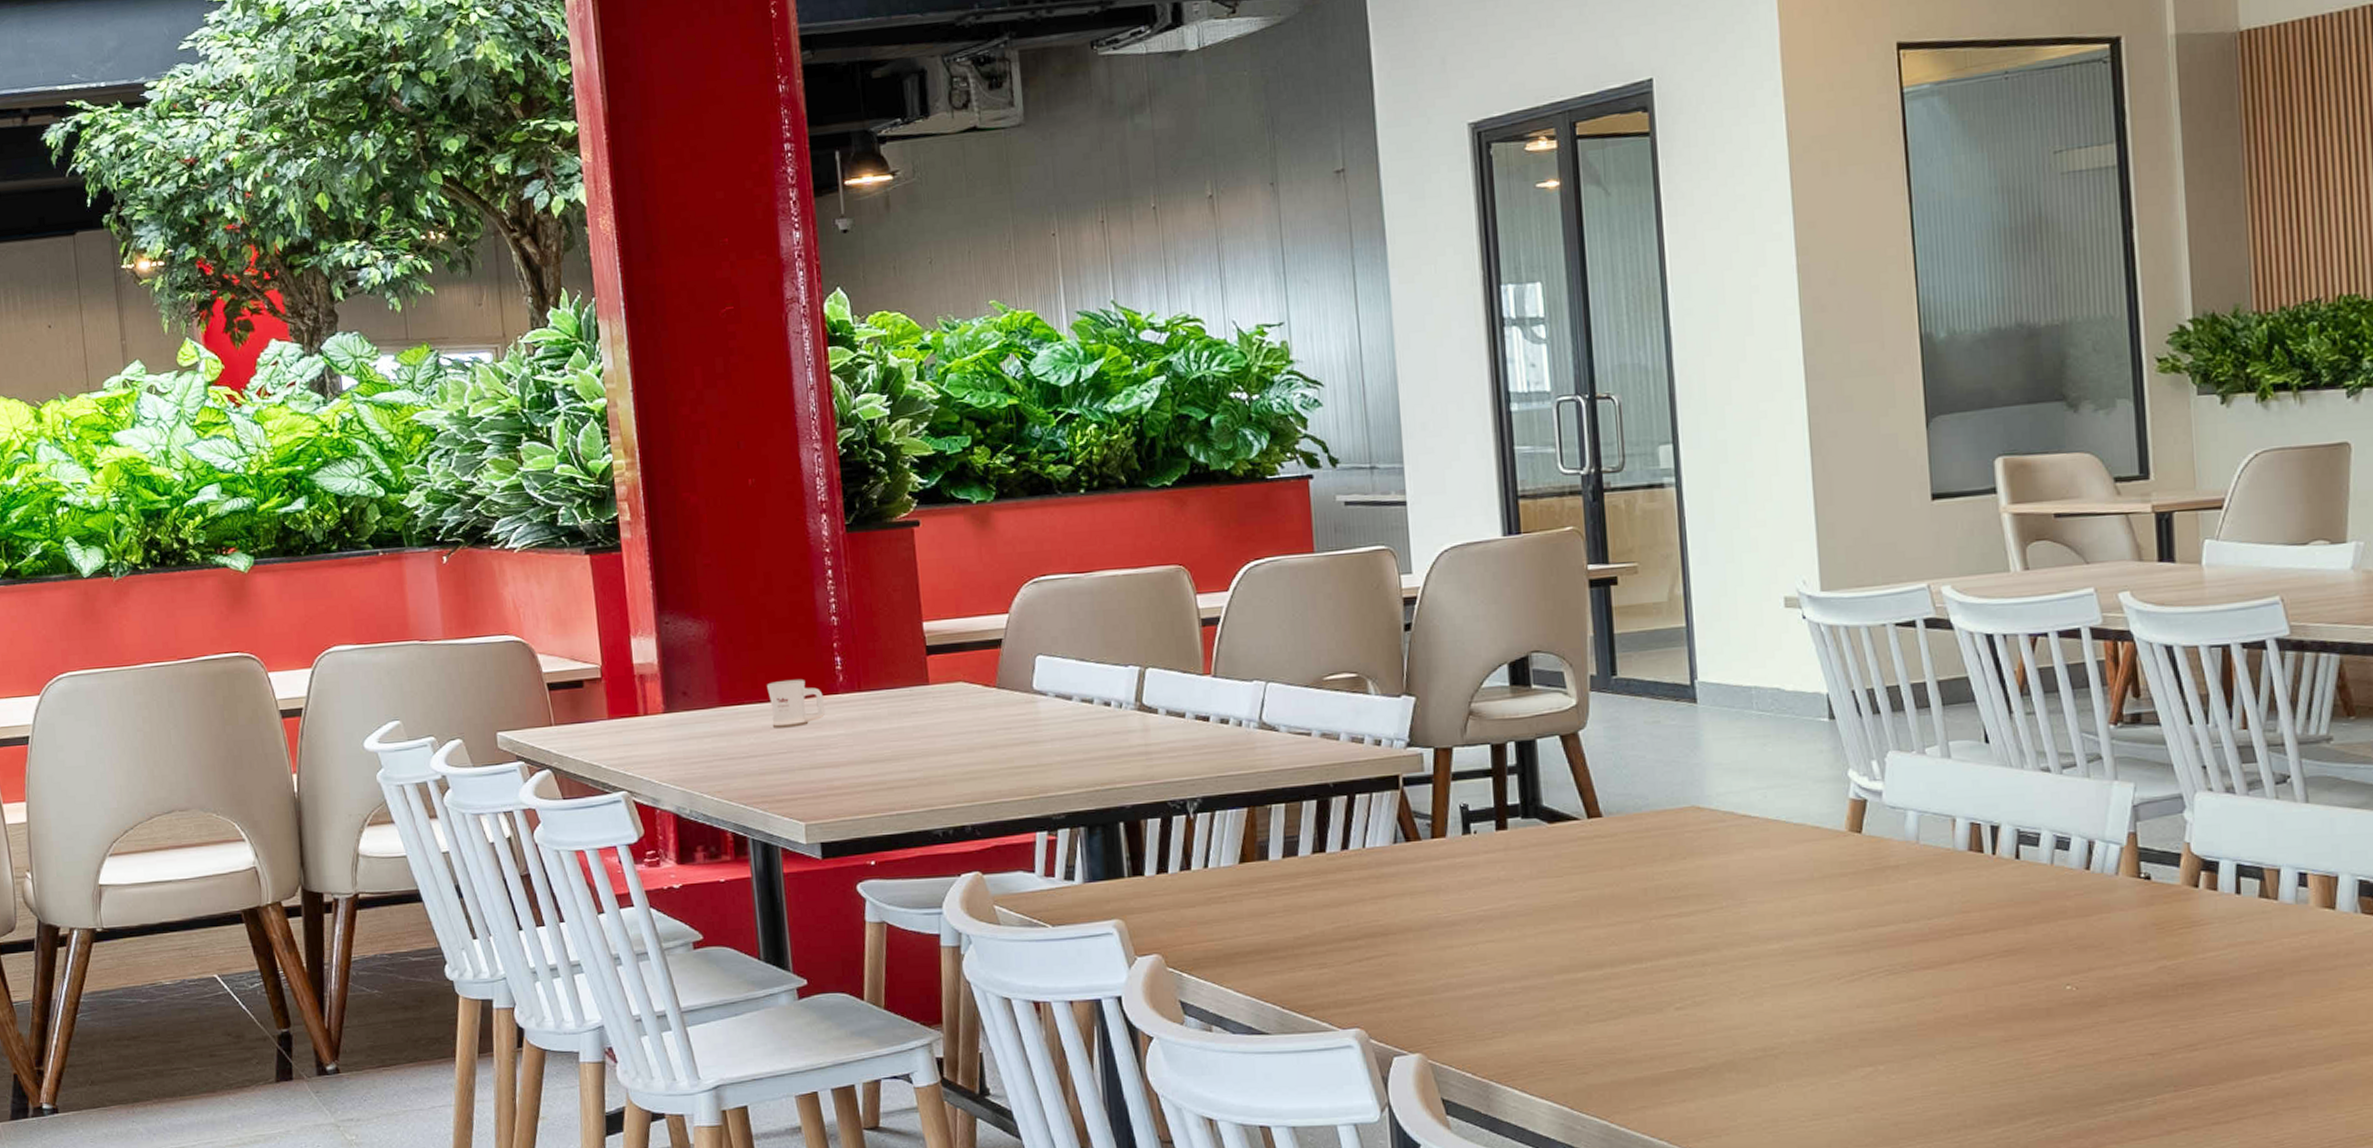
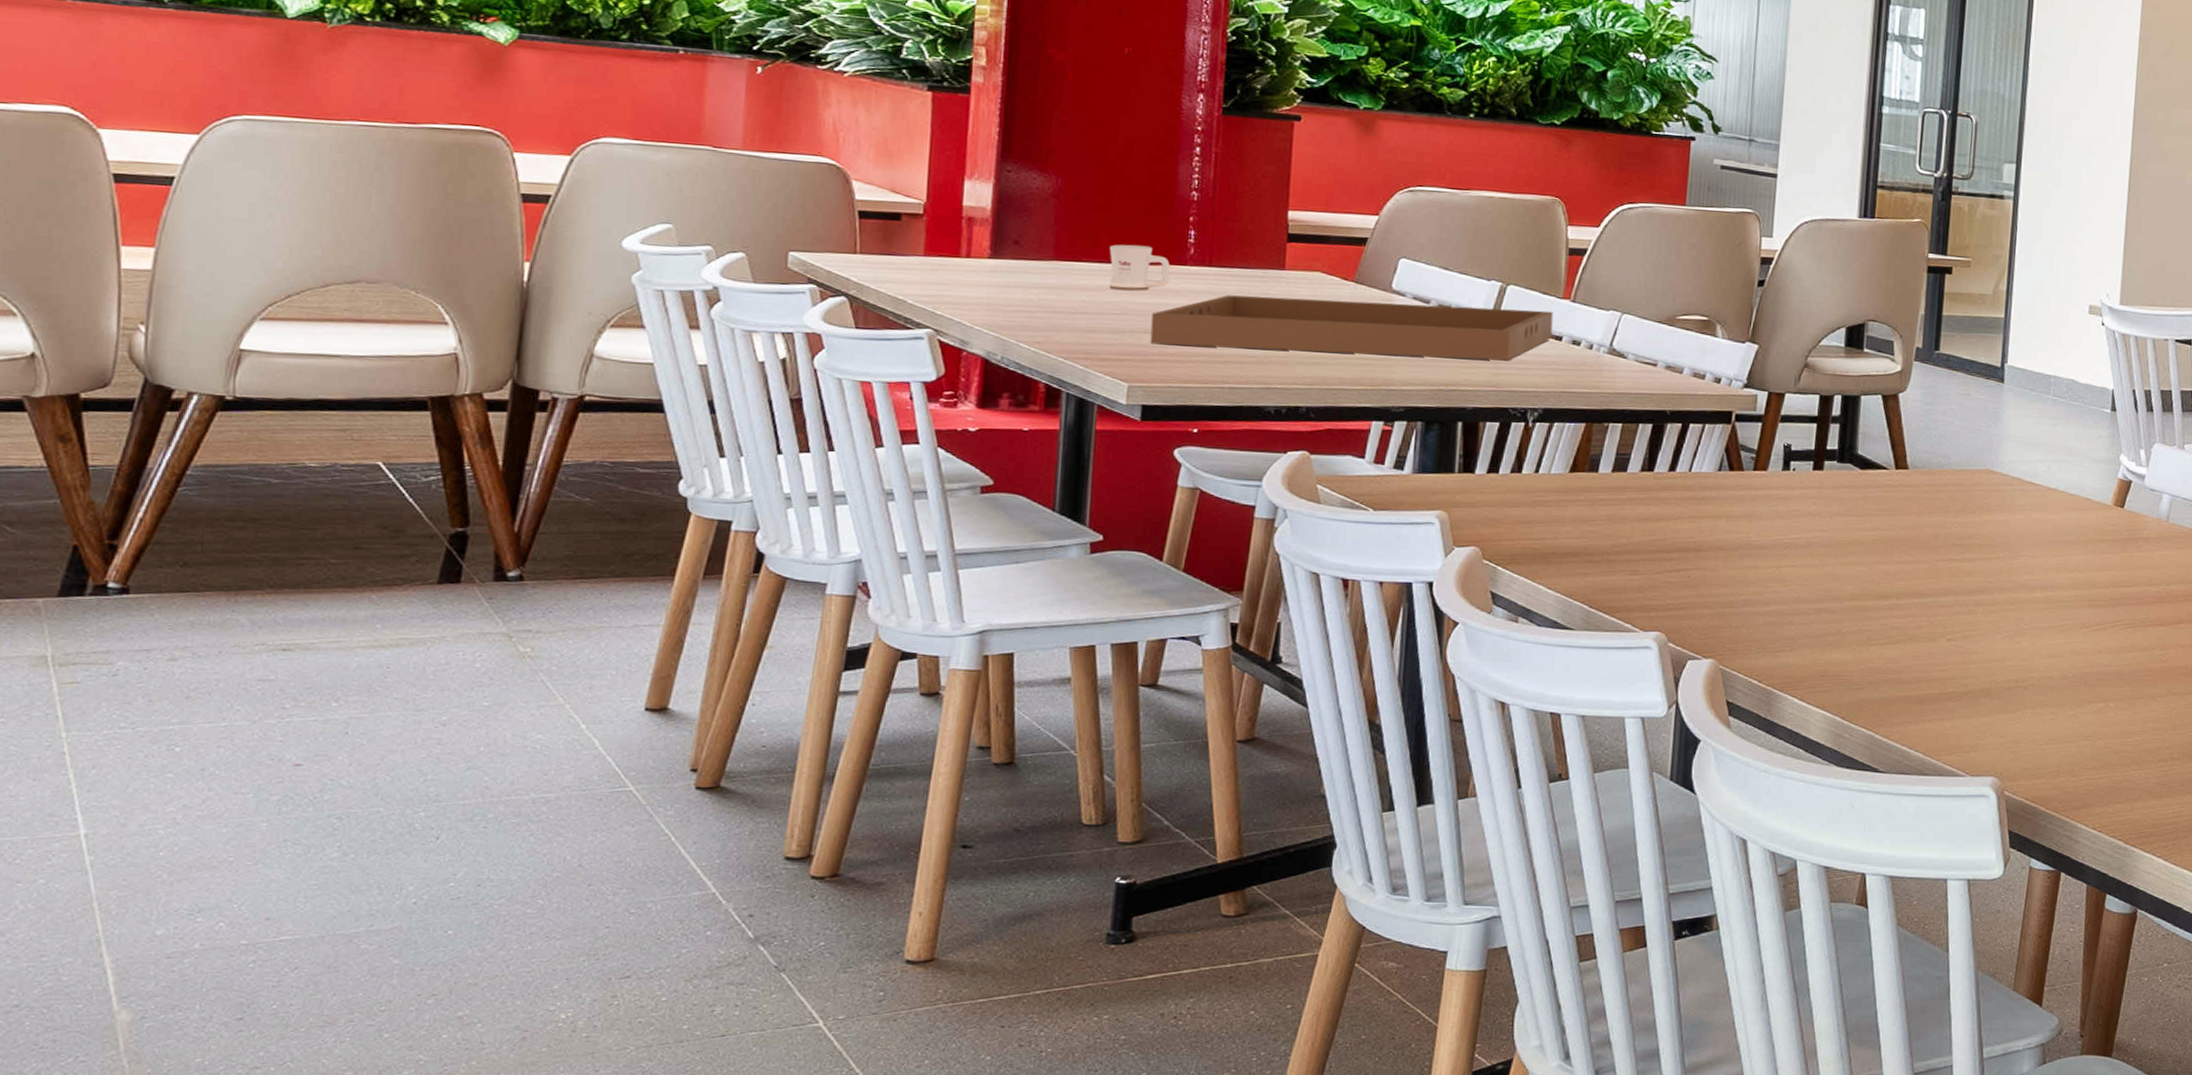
tray: none [815,690,1199,779] -> present [1150,295,1554,361]

